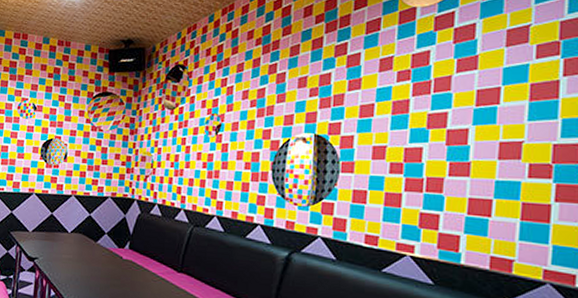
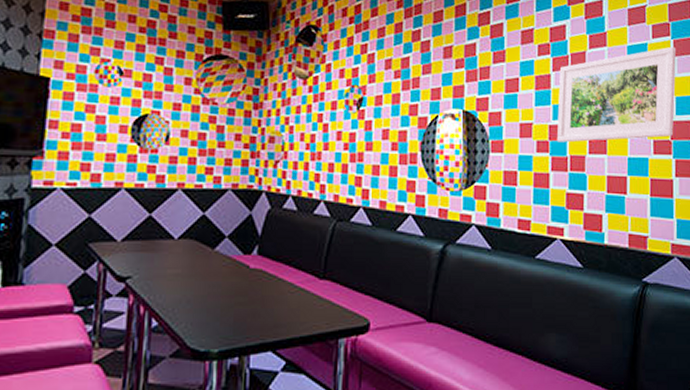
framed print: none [412,66,567,165] -> present [556,46,677,143]

